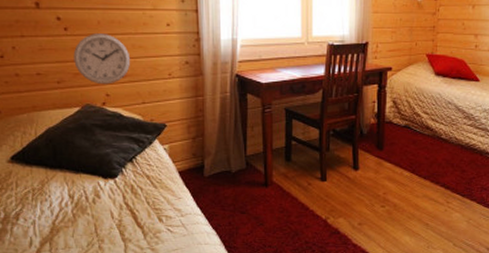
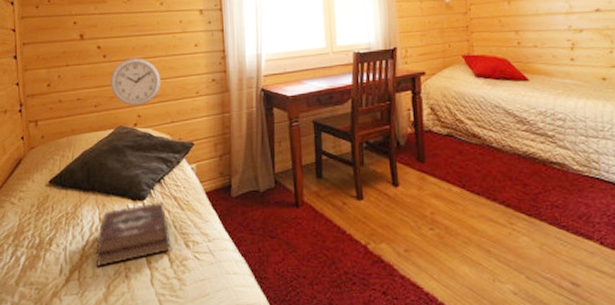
hardback book: none [66,179,145,240] -> present [95,201,172,268]

